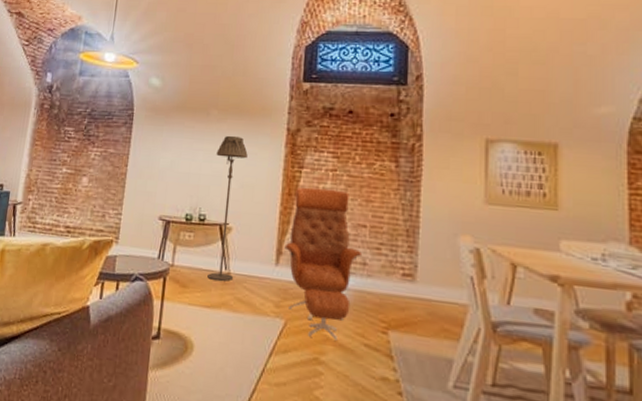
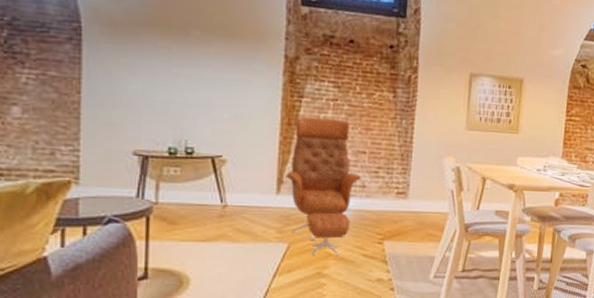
floor lamp: present [207,135,248,282] -> none [201,60,241,215]

